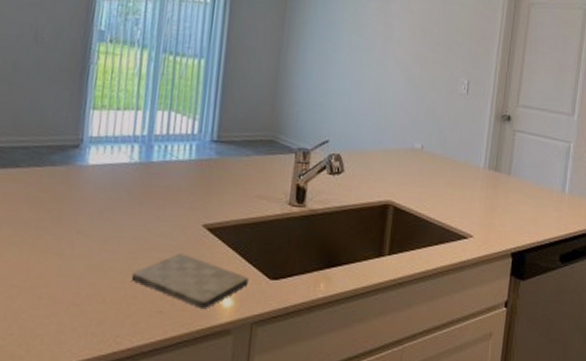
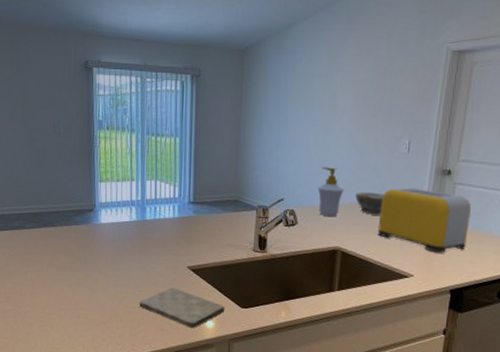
soap bottle: none [368,105,398,165] -> present [317,167,344,217]
bowl: none [410,136,441,164] -> present [355,192,384,215]
toaster: none [435,133,532,210] -> present [378,187,472,253]

